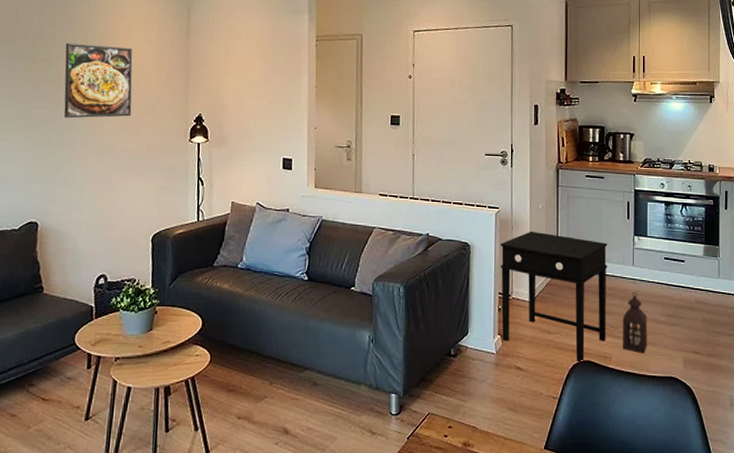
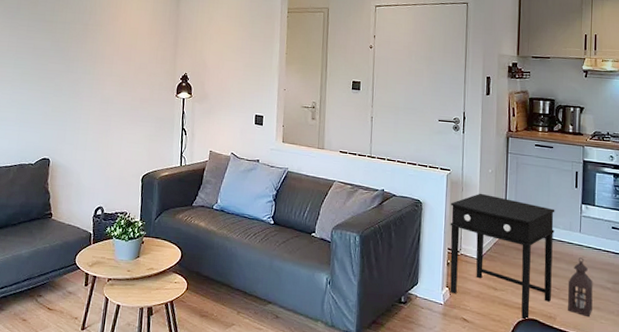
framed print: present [64,42,133,119] -> none [74,9,132,73]

